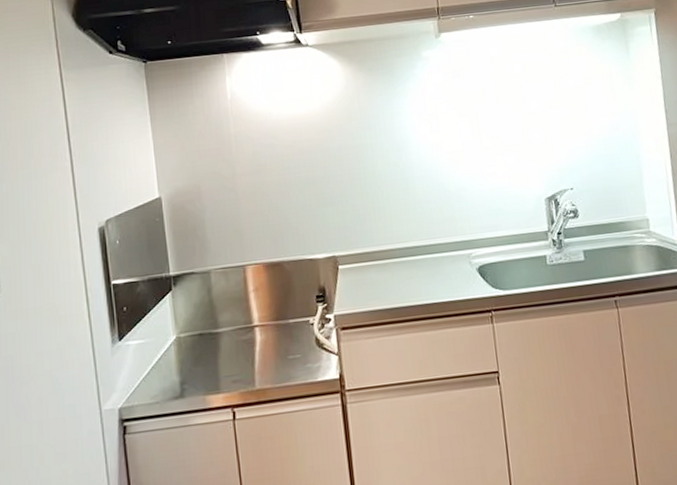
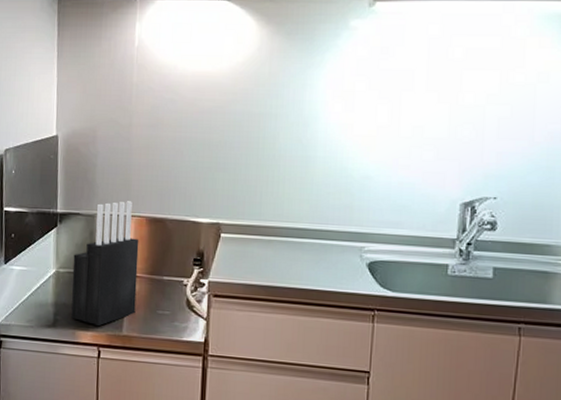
knife block: none [193,250,266,387] -> present [71,201,139,327]

